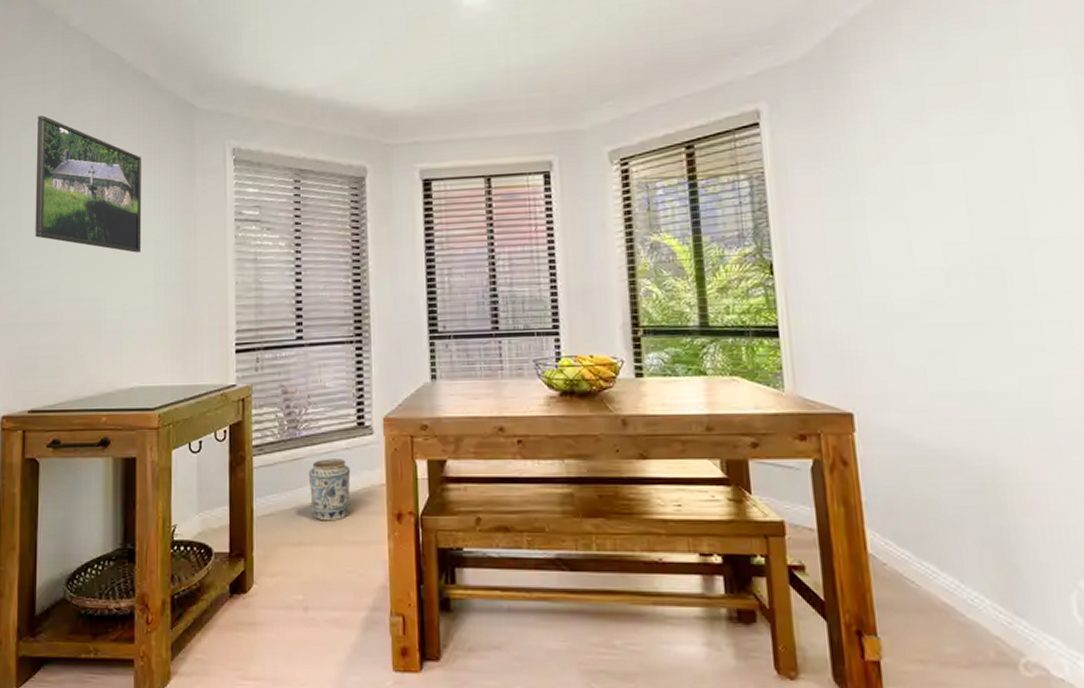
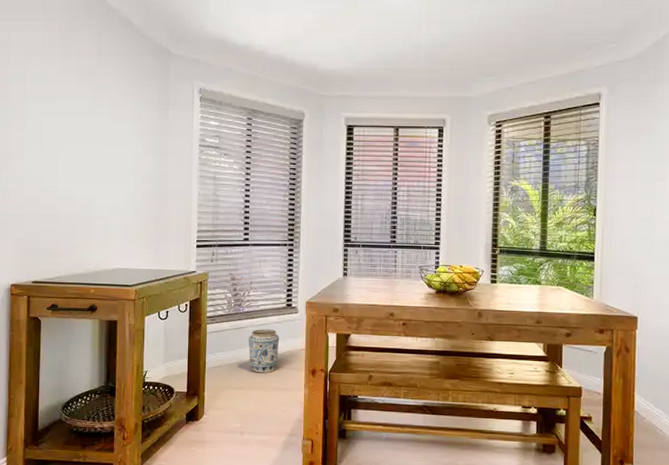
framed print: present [35,115,142,253] -> none [37,48,125,165]

